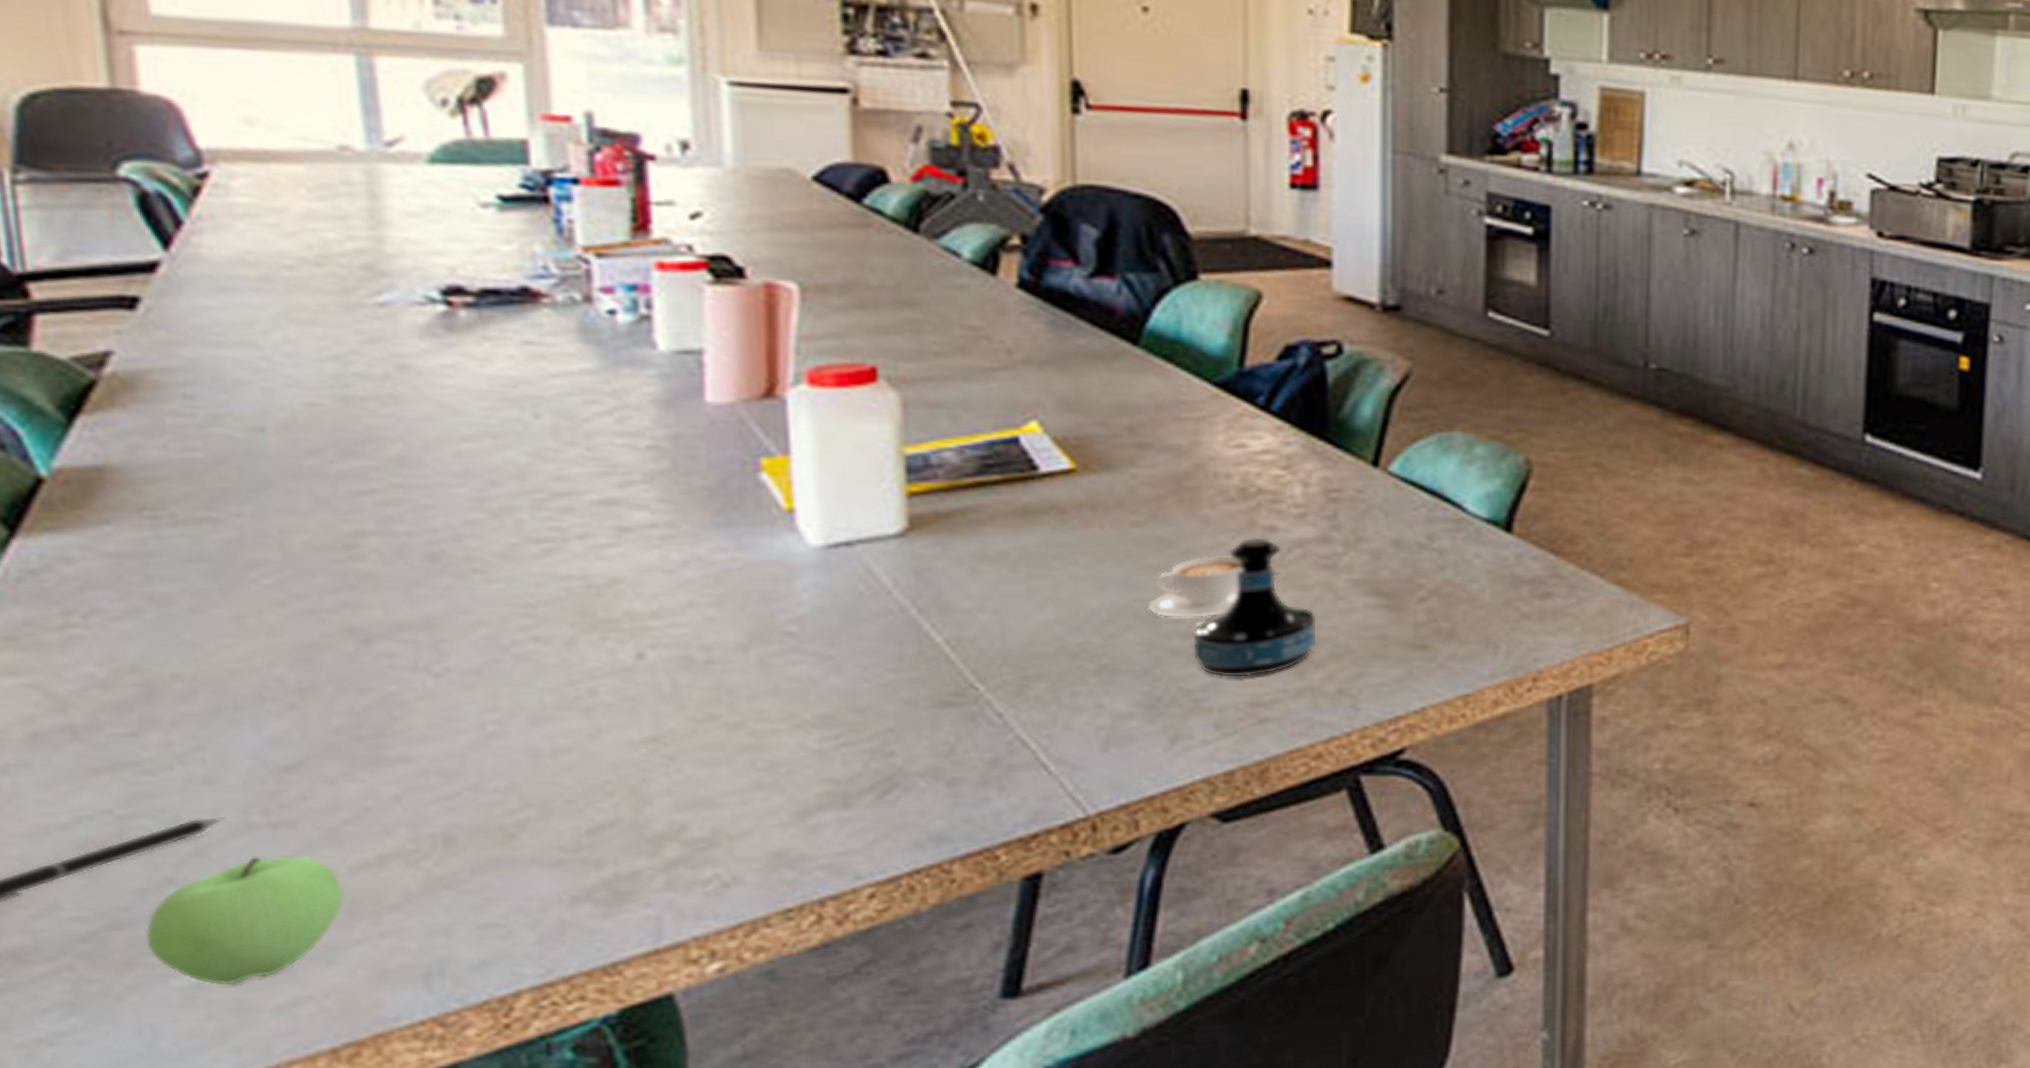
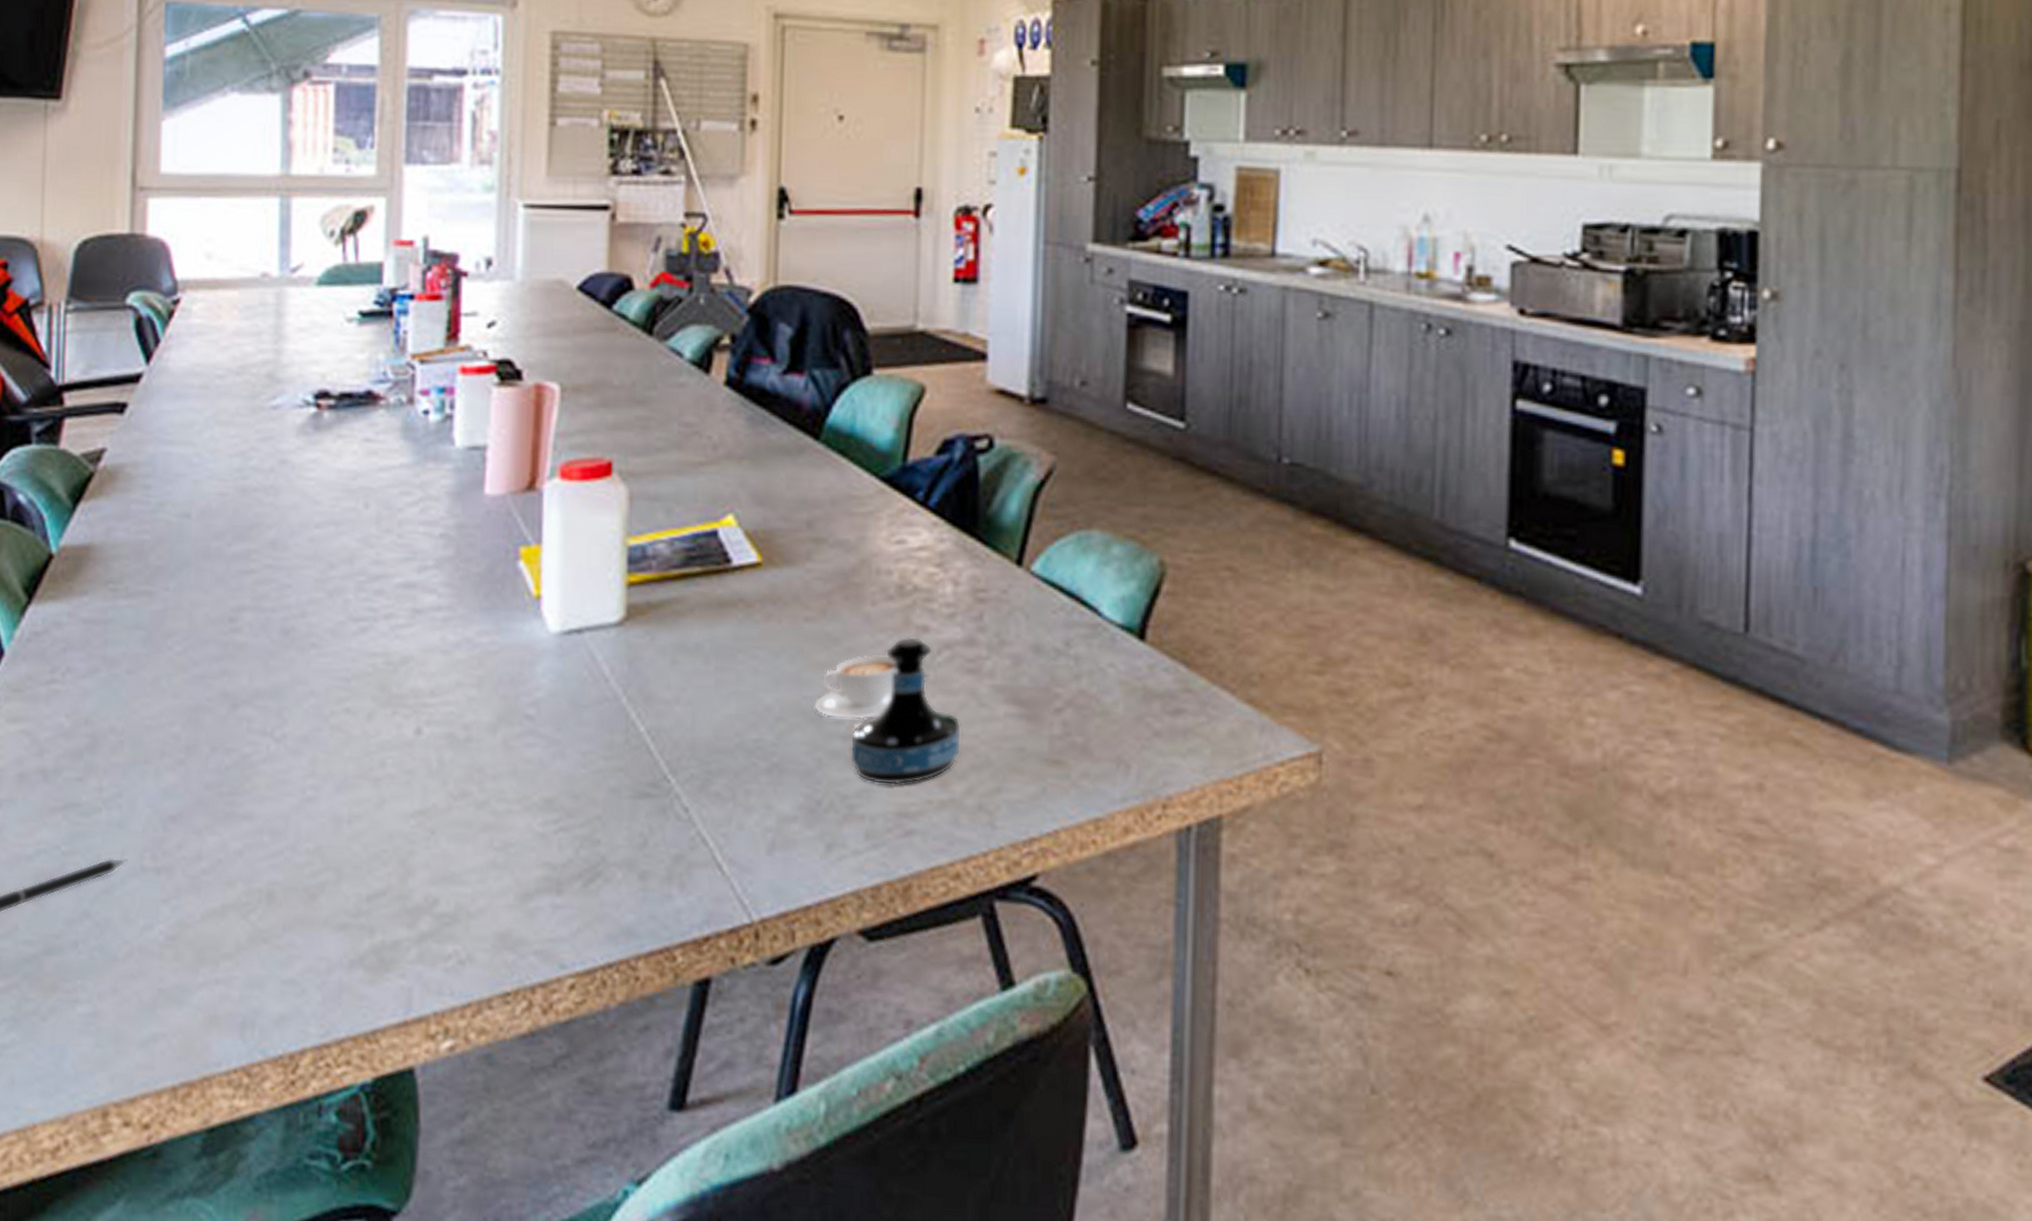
apple: present [145,856,344,985] -> none [66,898,196,1016]

